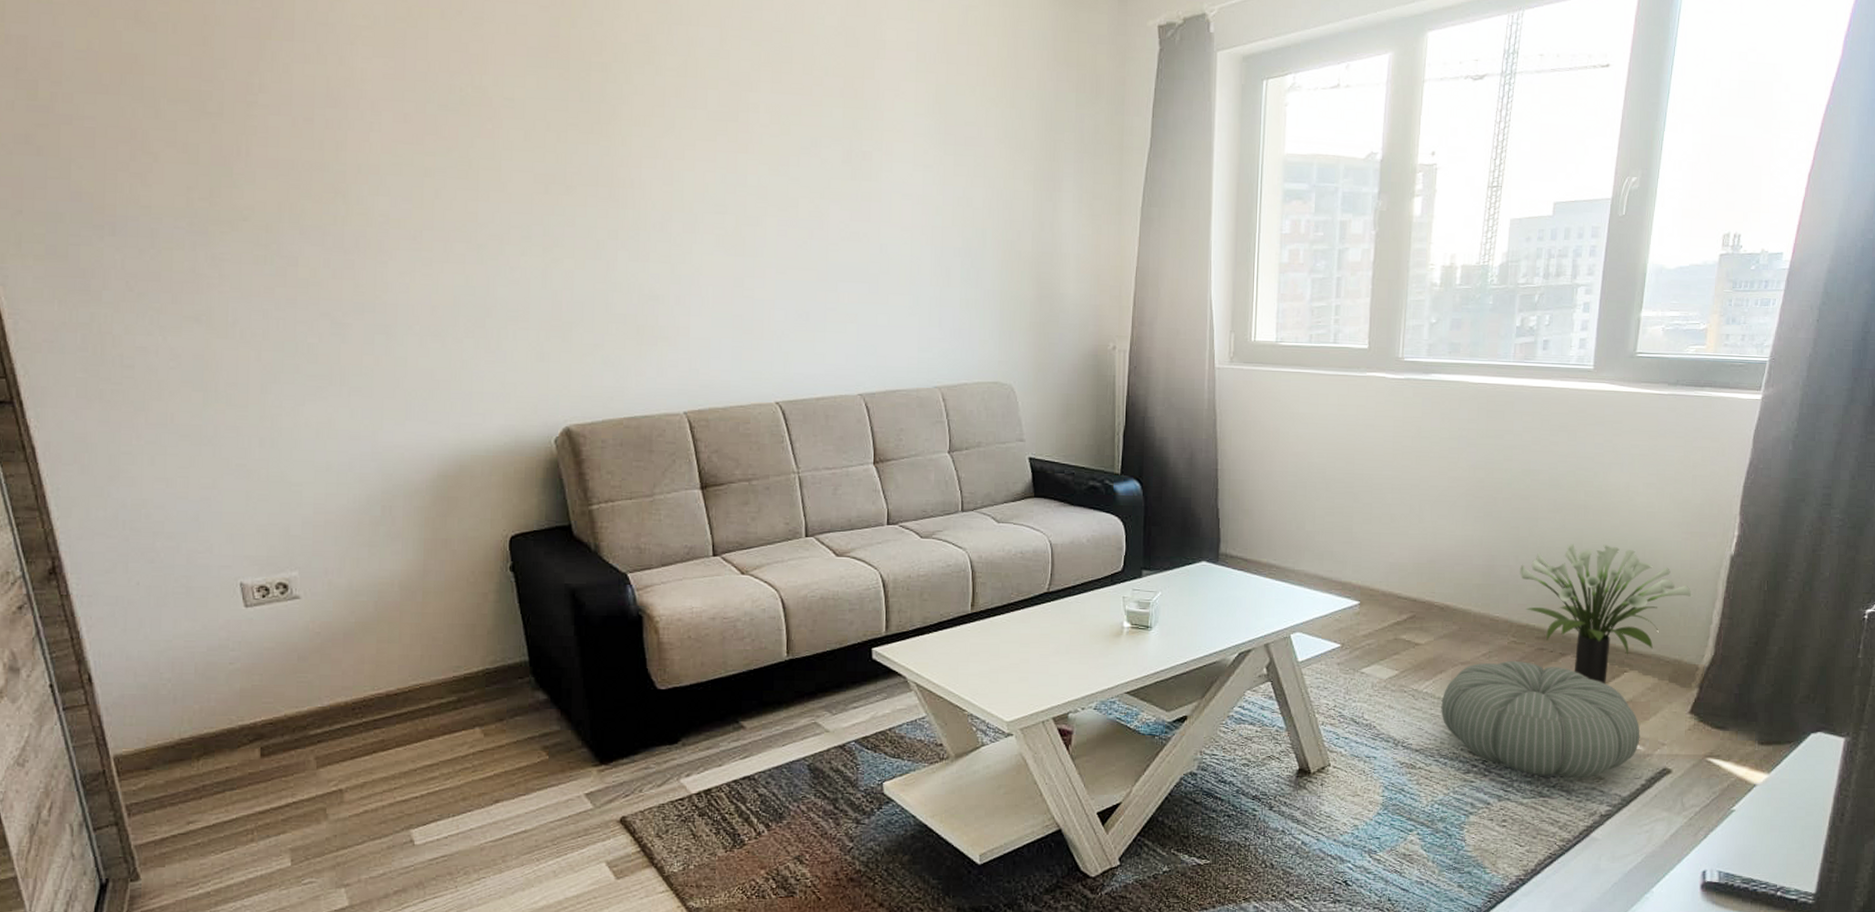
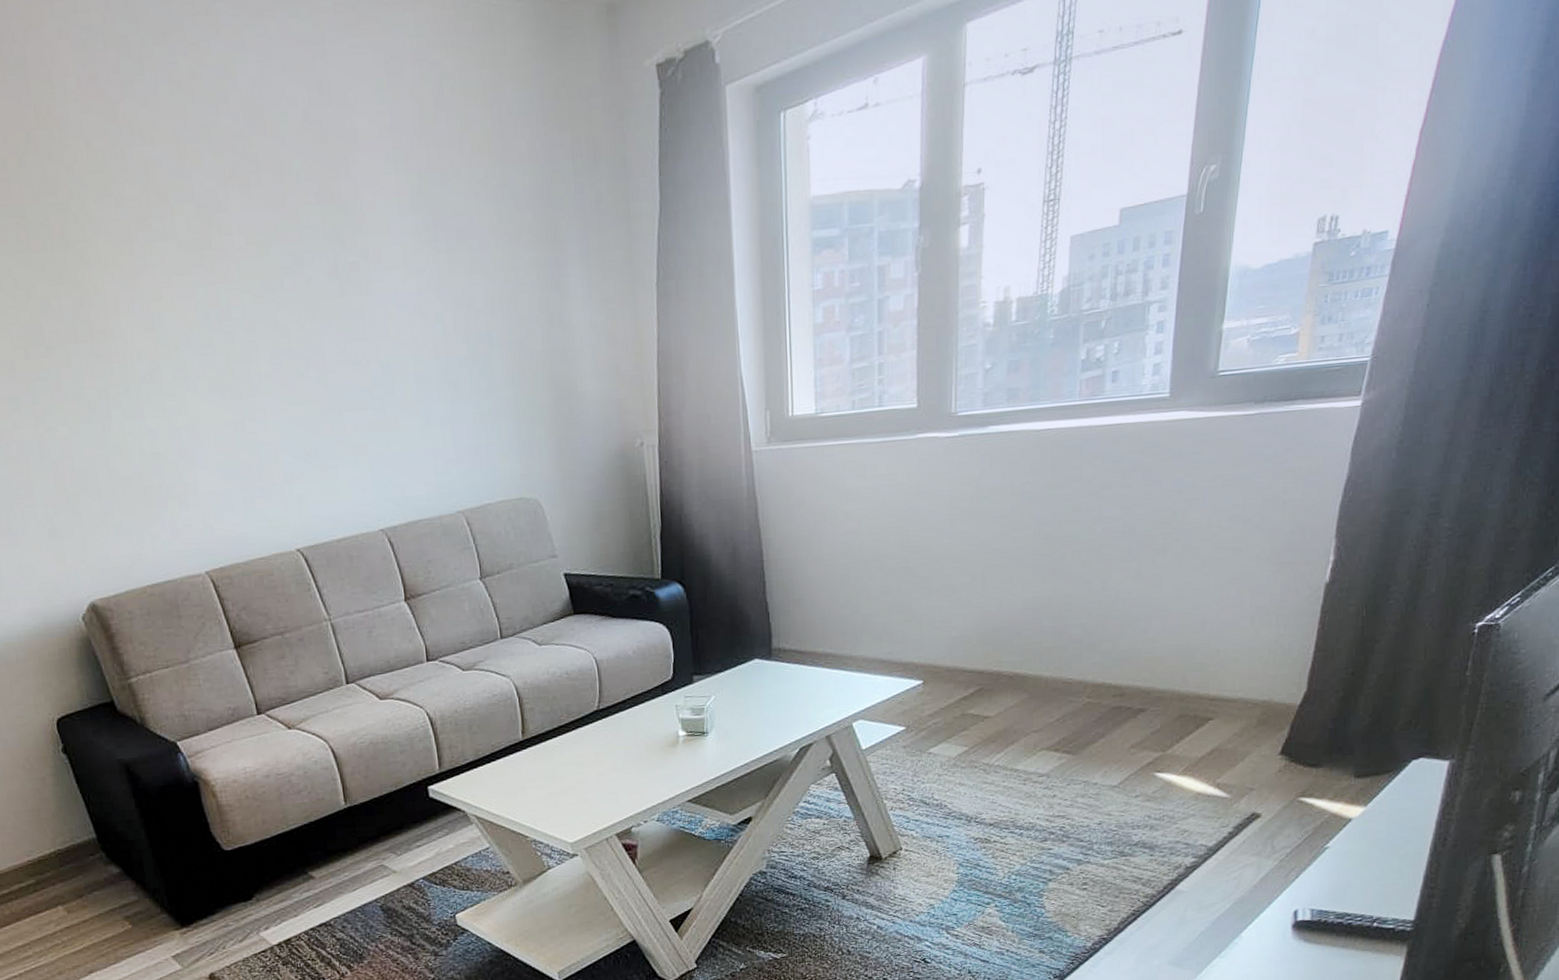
pouf: present [1441,660,1640,779] -> none [1014,722,1227,836]
potted plant: present [1520,544,1693,684] -> none [1093,588,1283,735]

